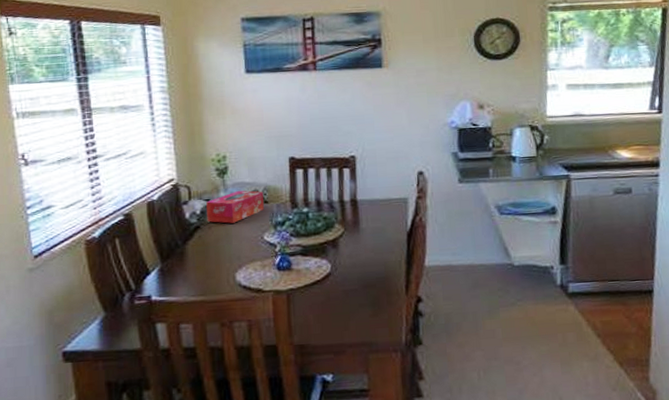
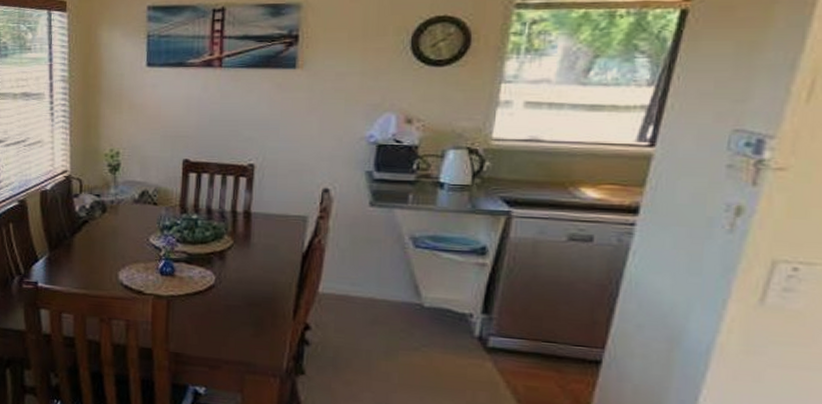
tissue box: present [206,190,264,224] -> none [95,188,153,222]

